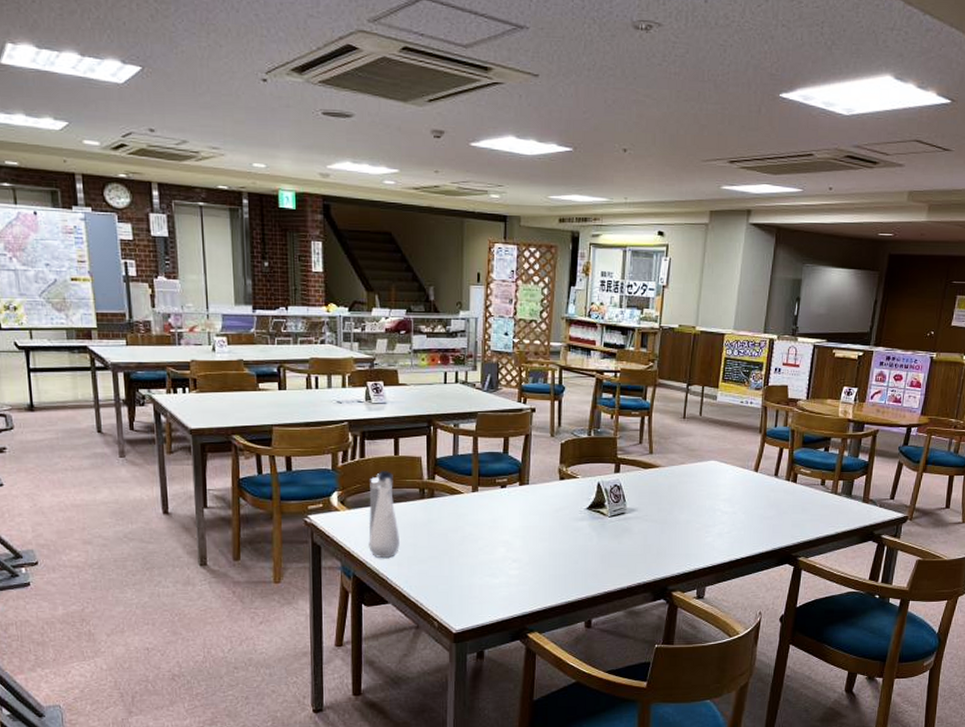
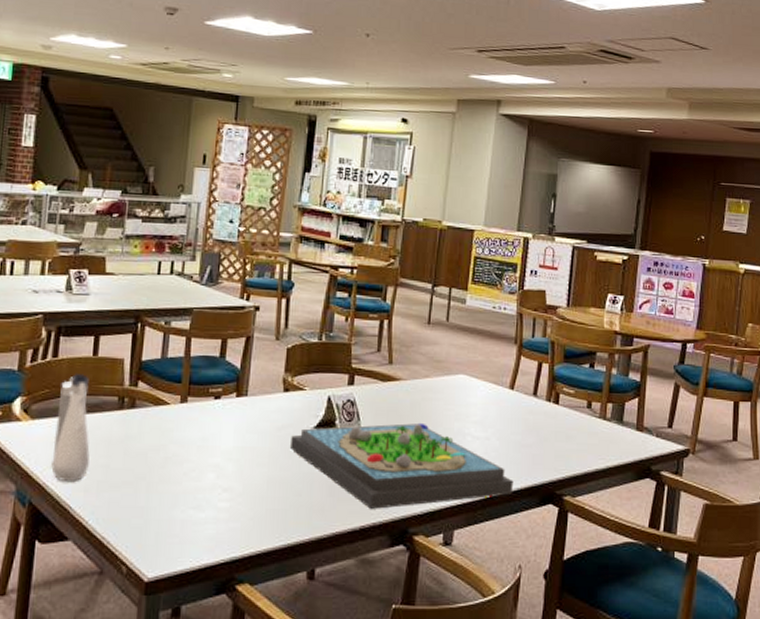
board game: none [566,501,756,572] -> present [289,422,514,509]

